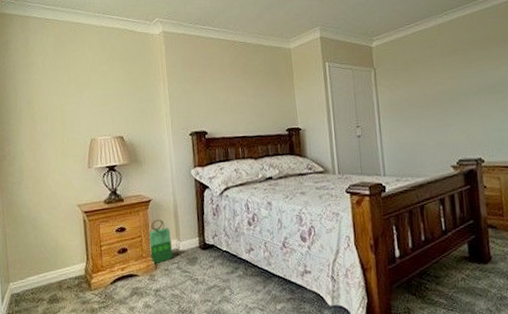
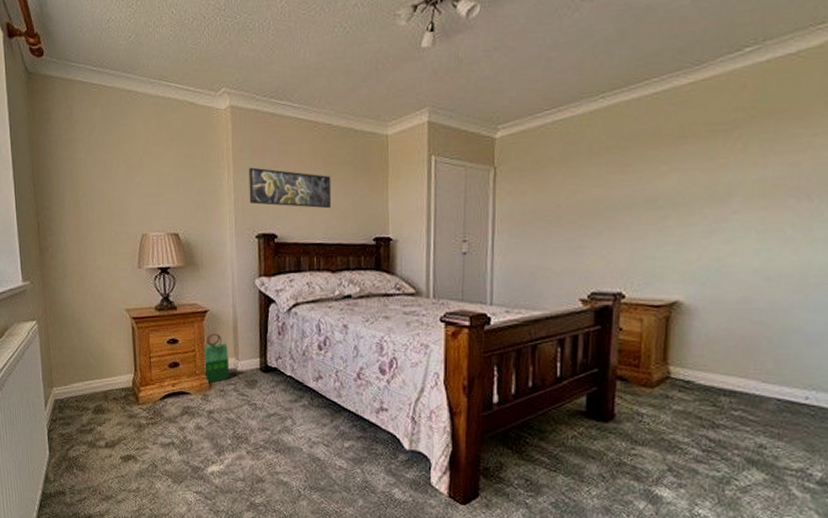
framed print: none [180,78,251,108] -> present [248,167,332,209]

